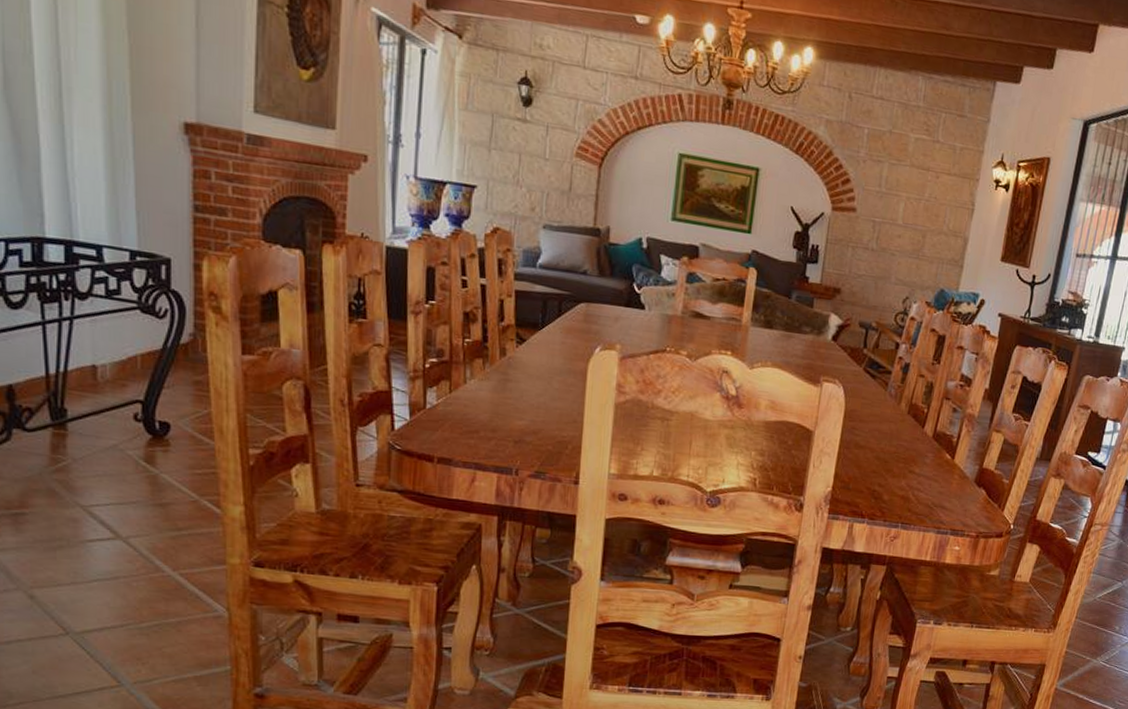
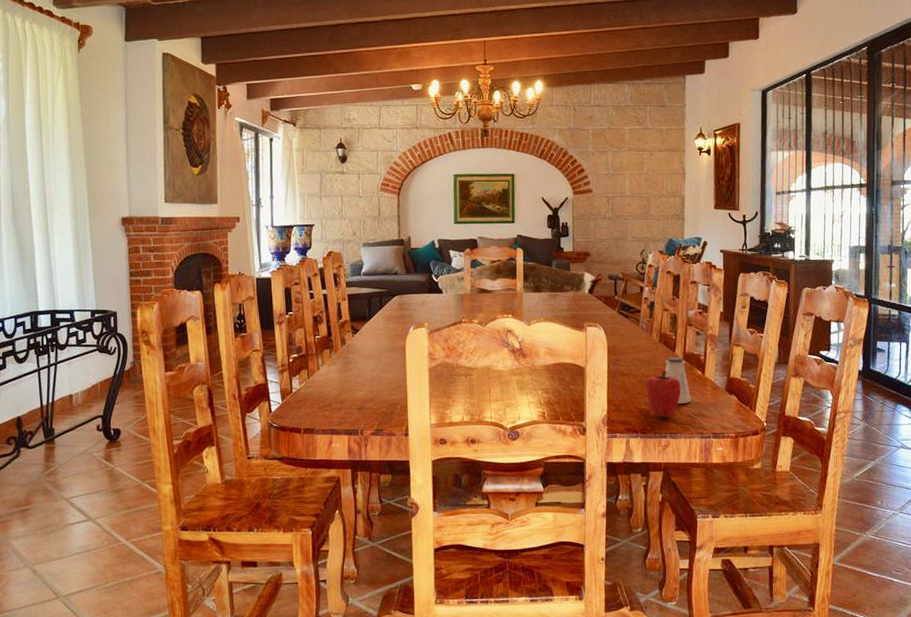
apple: none [882,448,925,505] -> present [646,370,681,418]
saltshaker: none [908,433,934,491] -> present [665,356,691,404]

